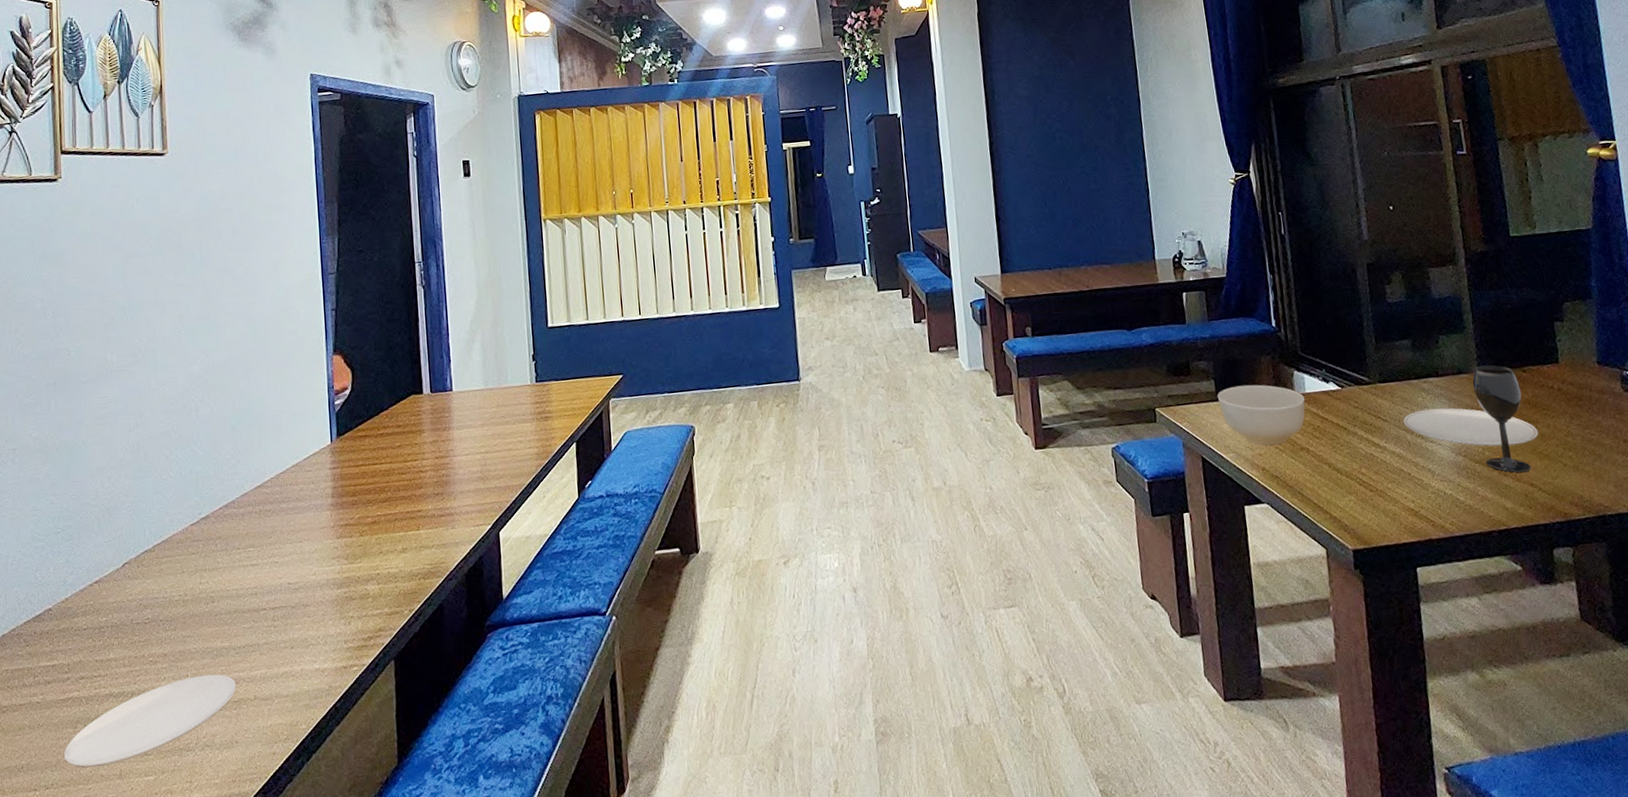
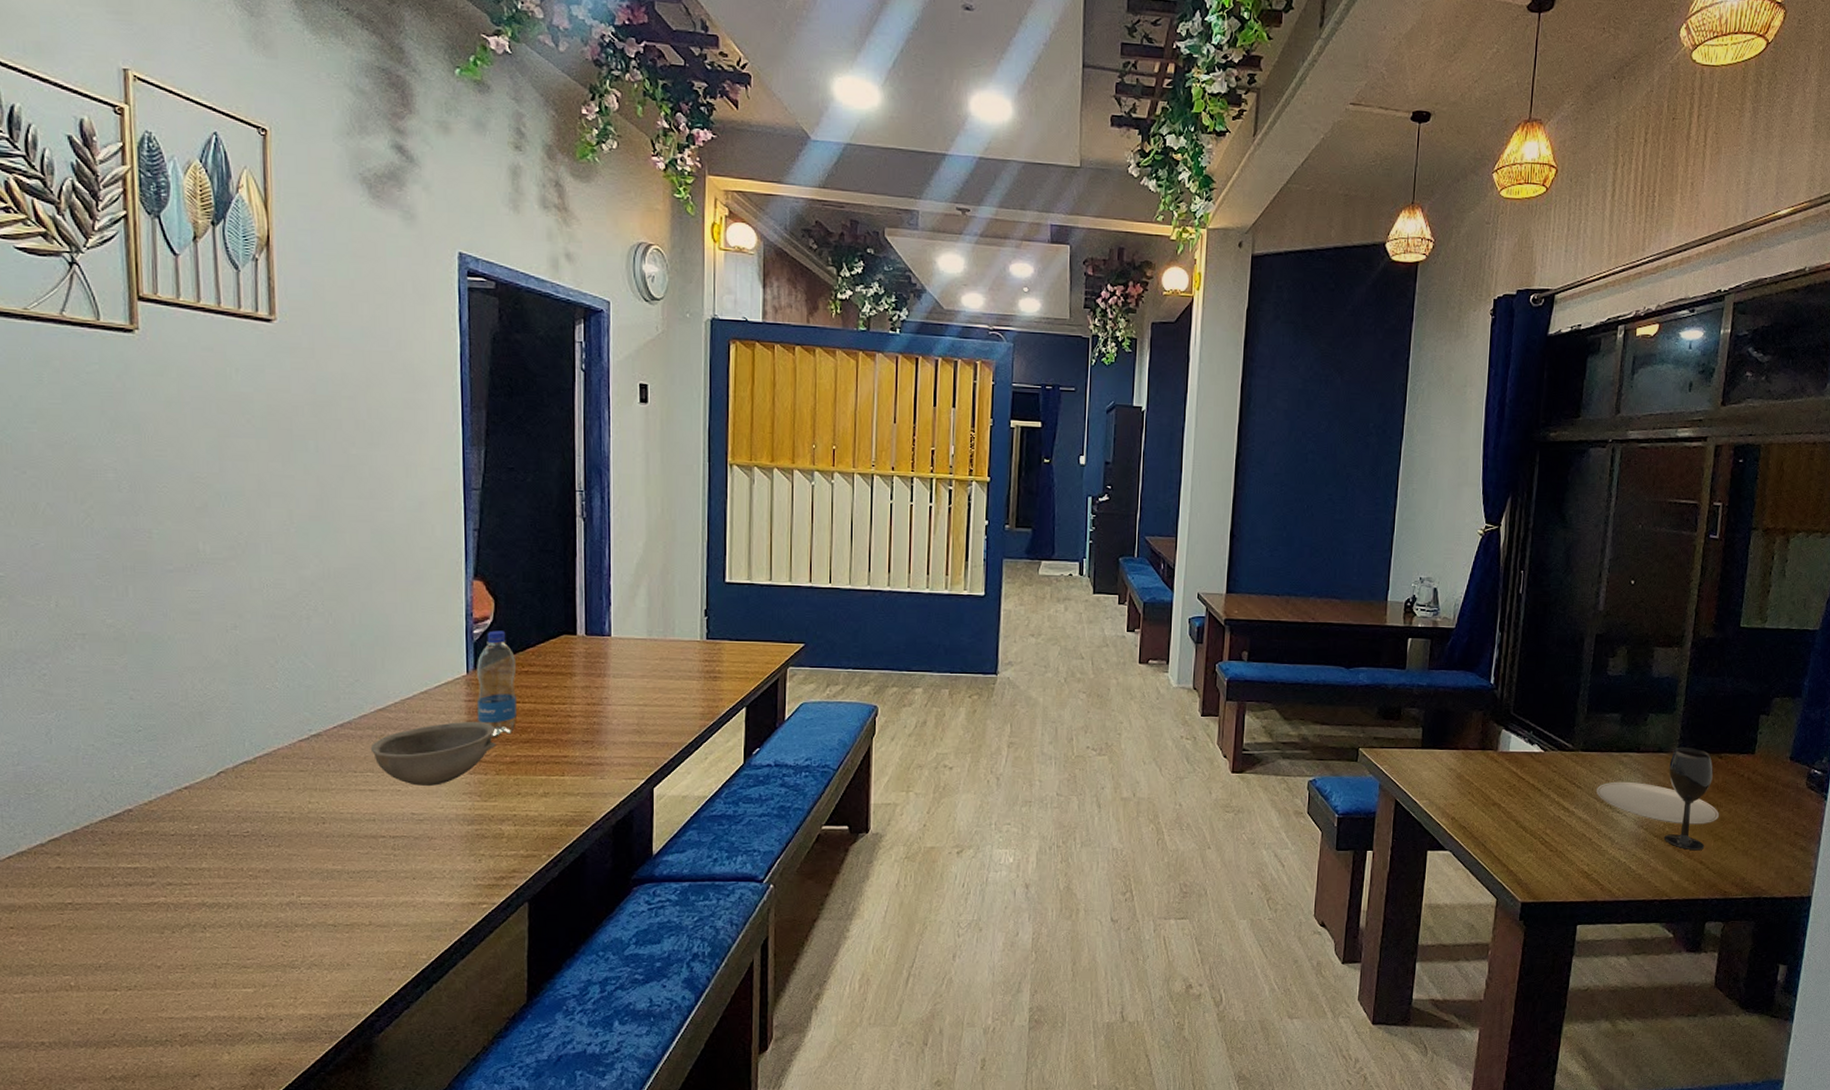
plate: present [64,674,236,768] -> none [149,895,349,974]
bowl: none [251,486,359,556] -> present [370,721,496,786]
bottle: none [339,398,376,500] -> present [476,630,517,737]
bowl: present [1217,384,1305,446] -> none [1422,736,1507,797]

